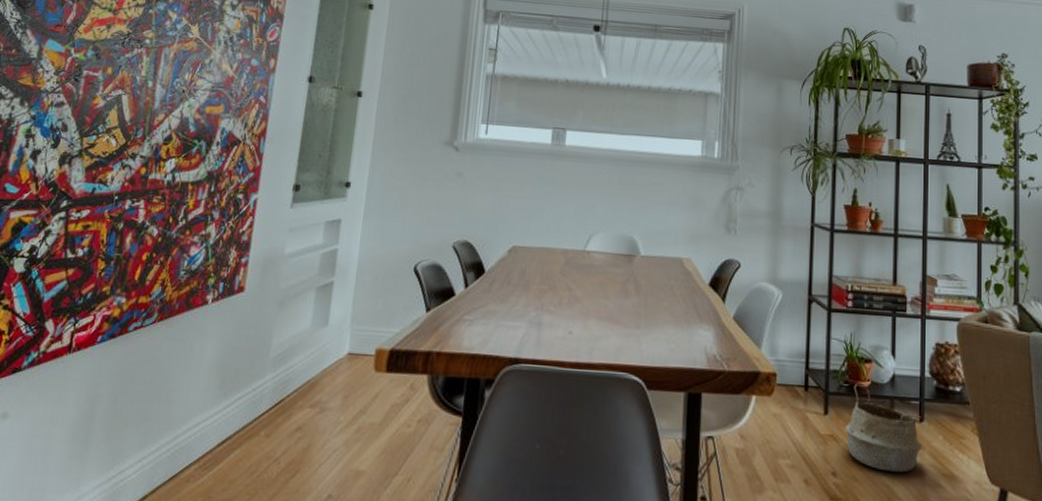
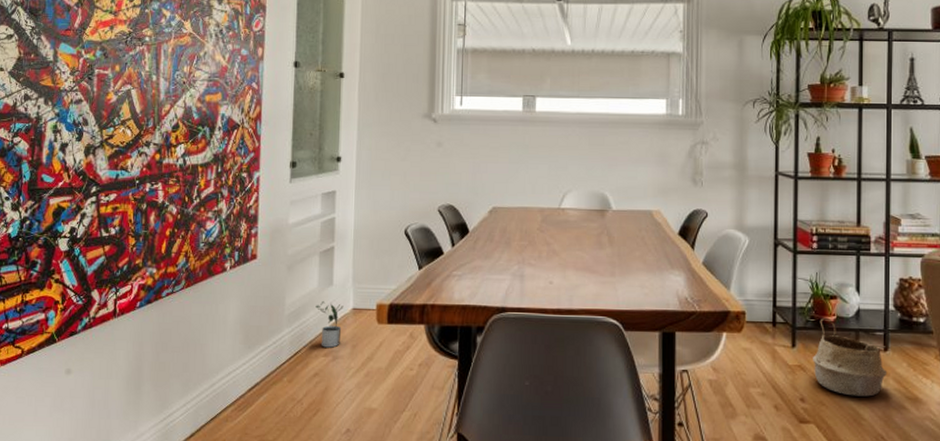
potted plant: none [306,344,338,398] -> present [315,301,344,348]

